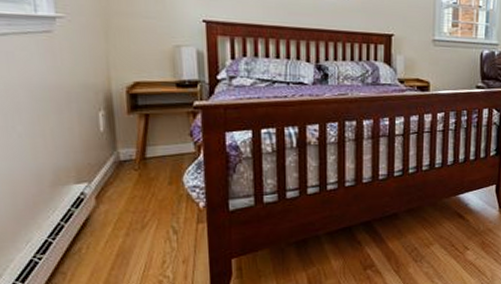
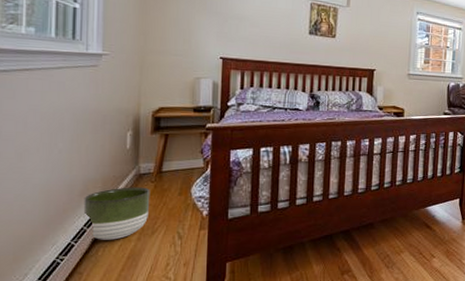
planter: none [56,176,136,236] -> present [83,187,150,240]

